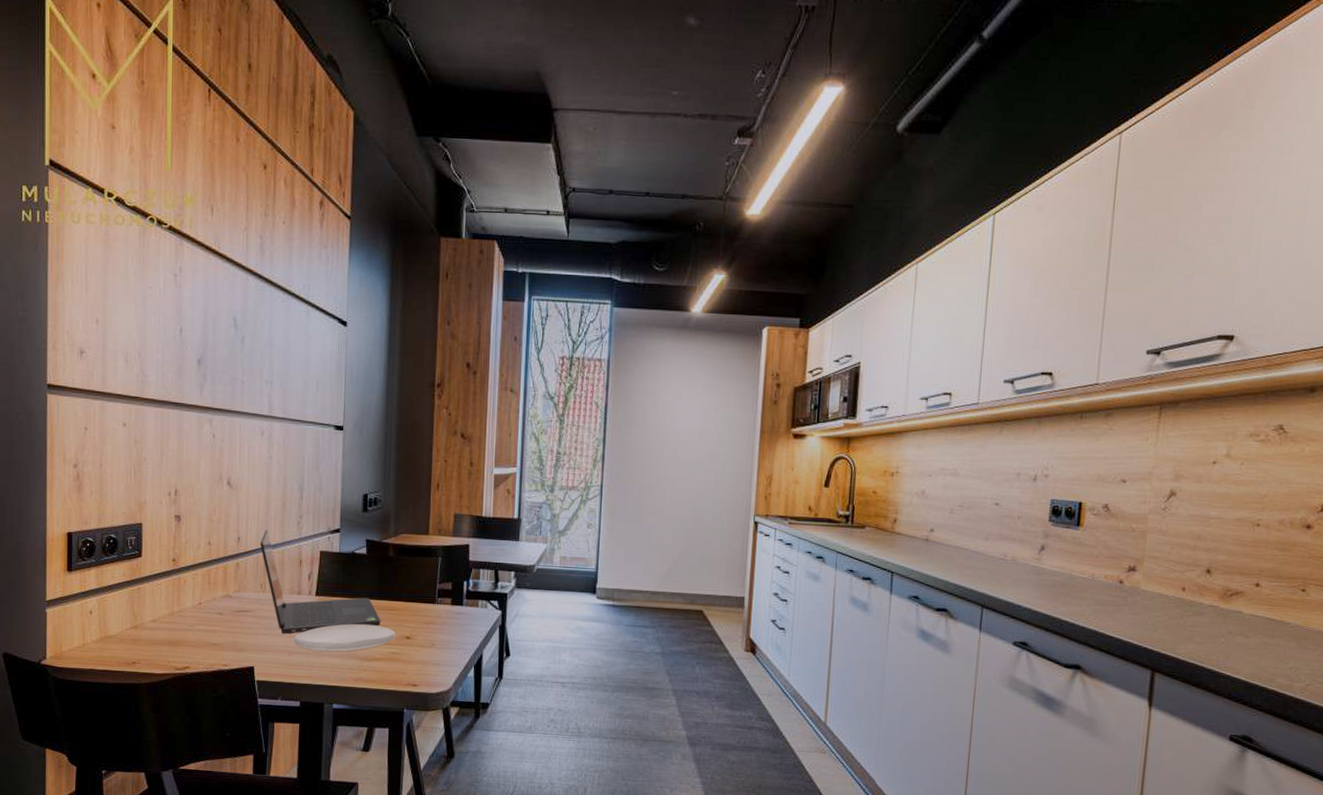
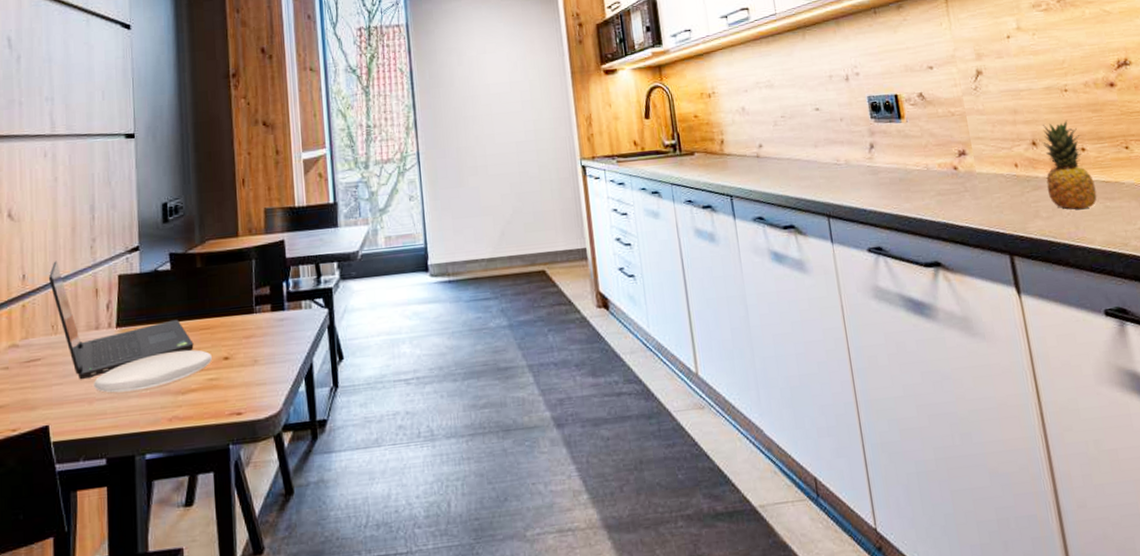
fruit: none [1208,554,1259,641] -> present [1042,120,1097,210]

